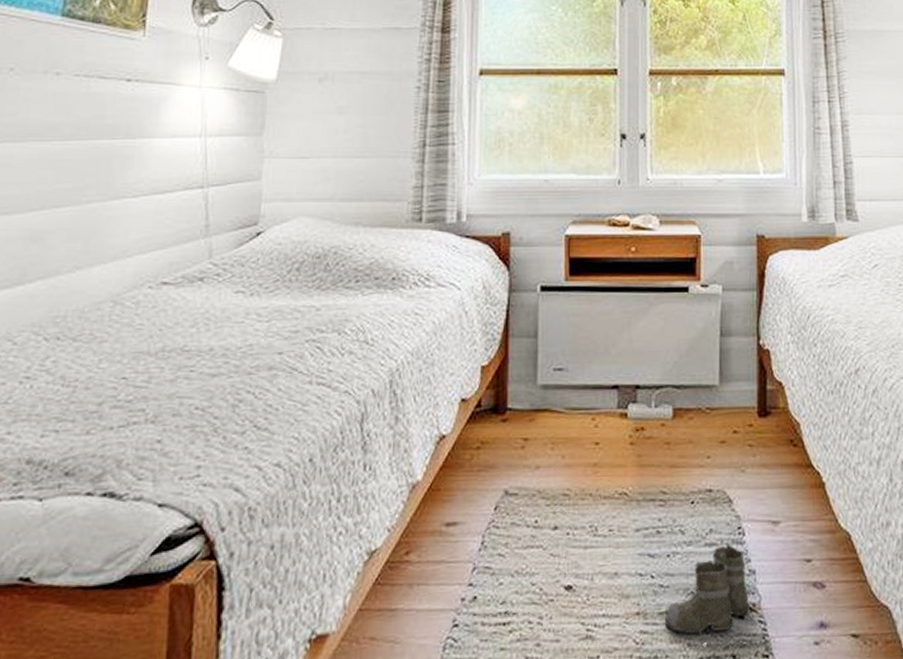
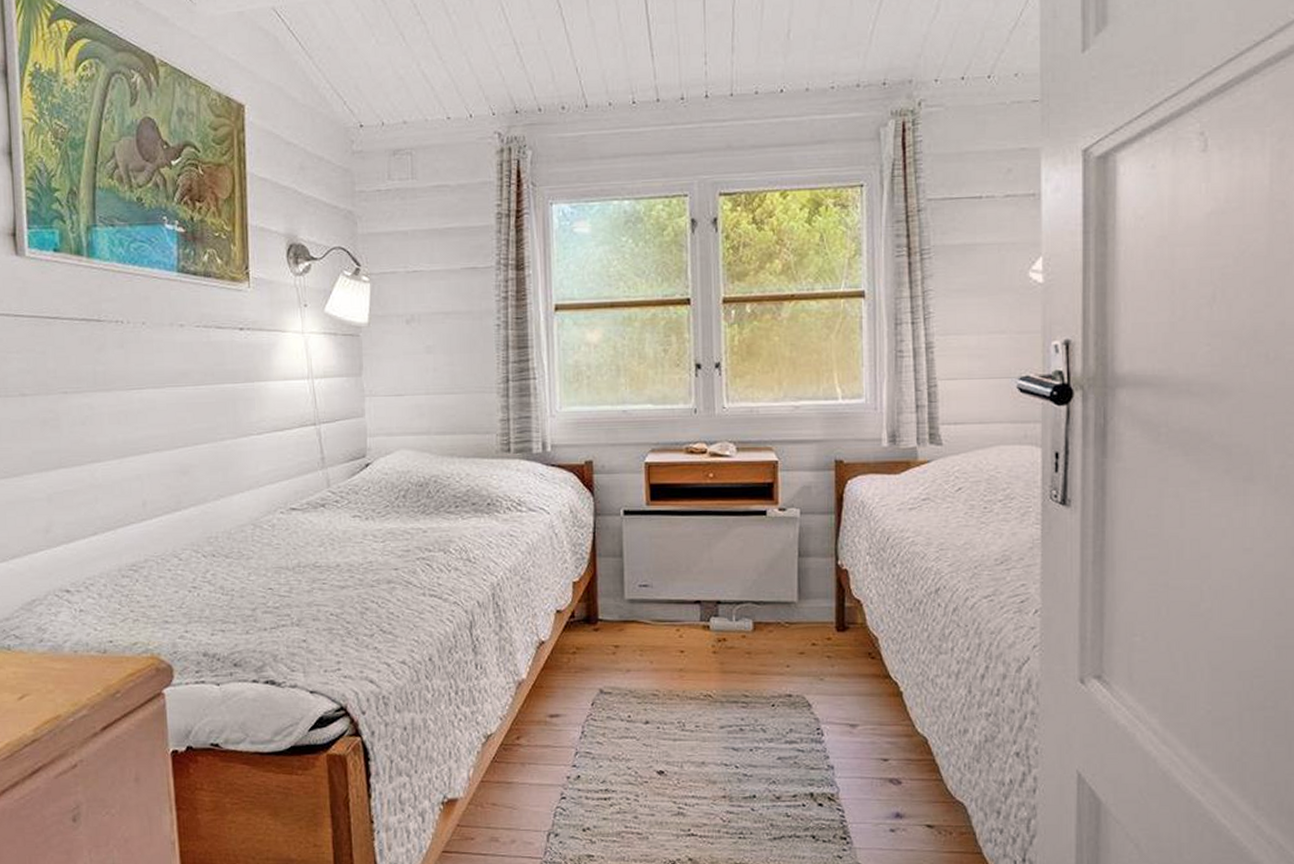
boots: present [664,543,749,643] -> none [748,742,828,824]

